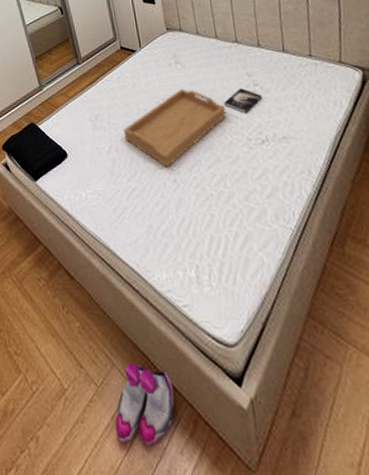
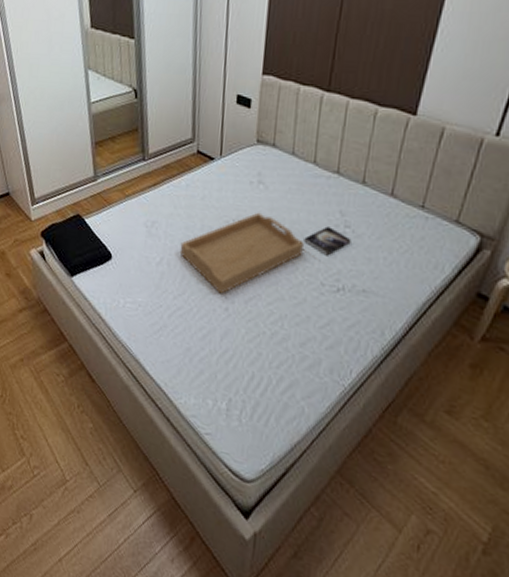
boots: present [115,363,174,446] -> none [110,472,177,548]

